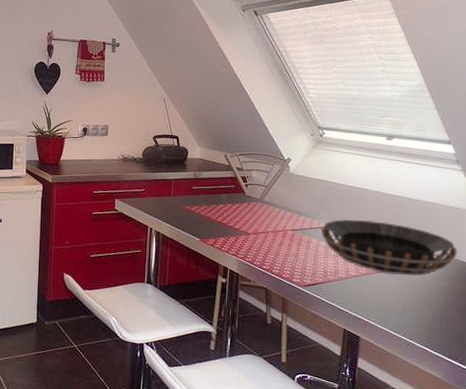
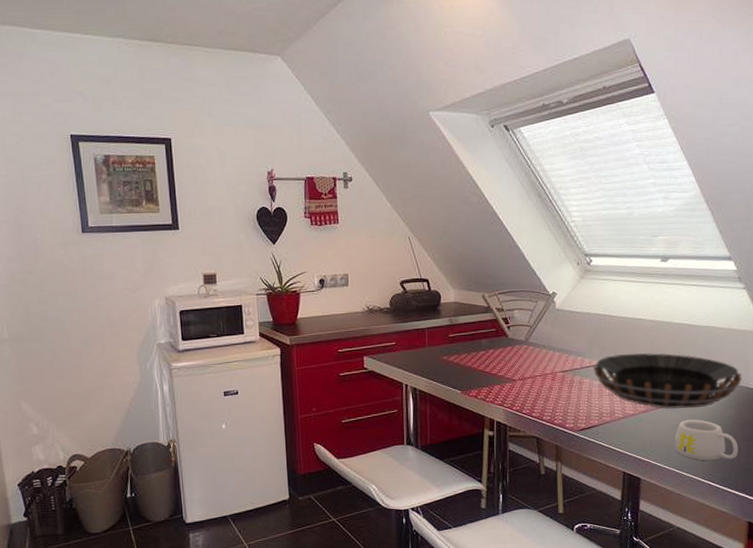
mug: none [392,286,453,328] -> present [674,420,738,461]

